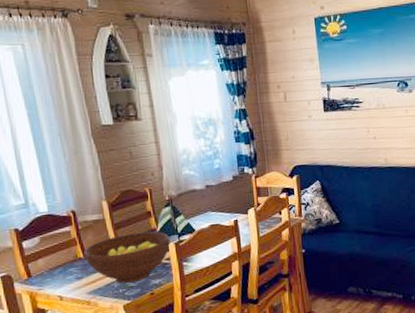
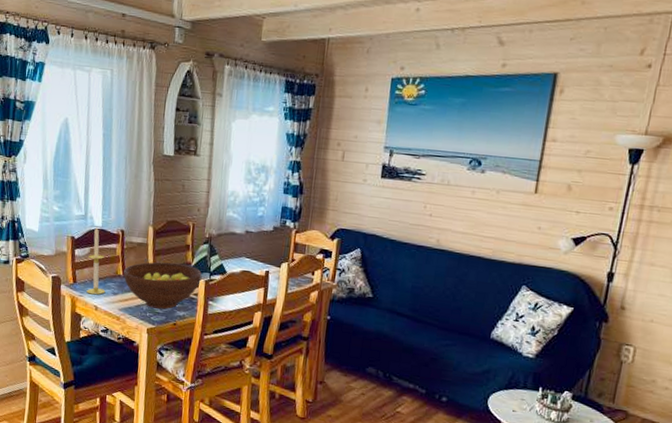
candle: none [39,212,68,286] -> present [86,226,106,295]

